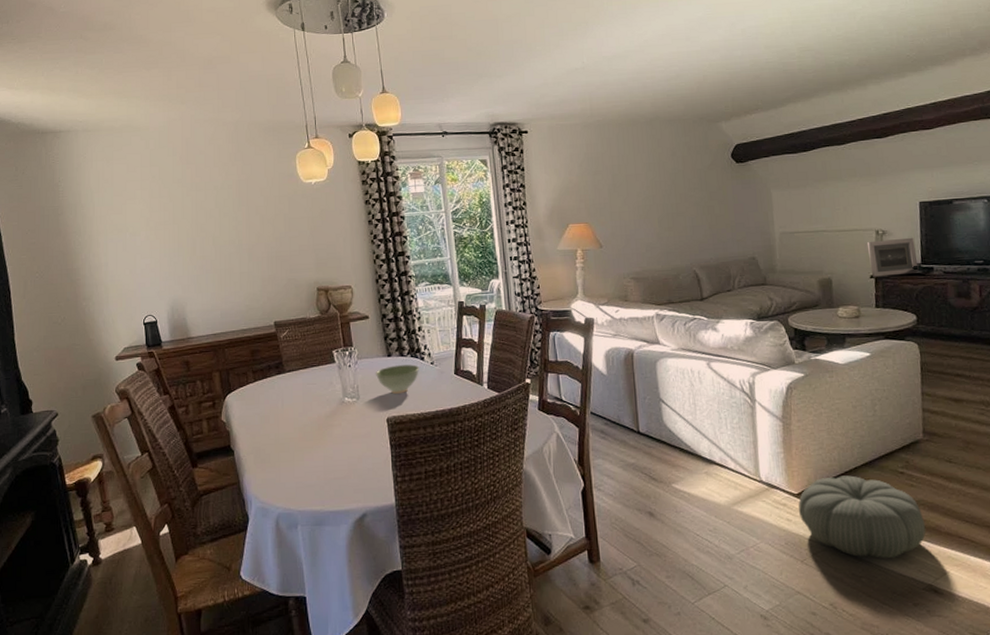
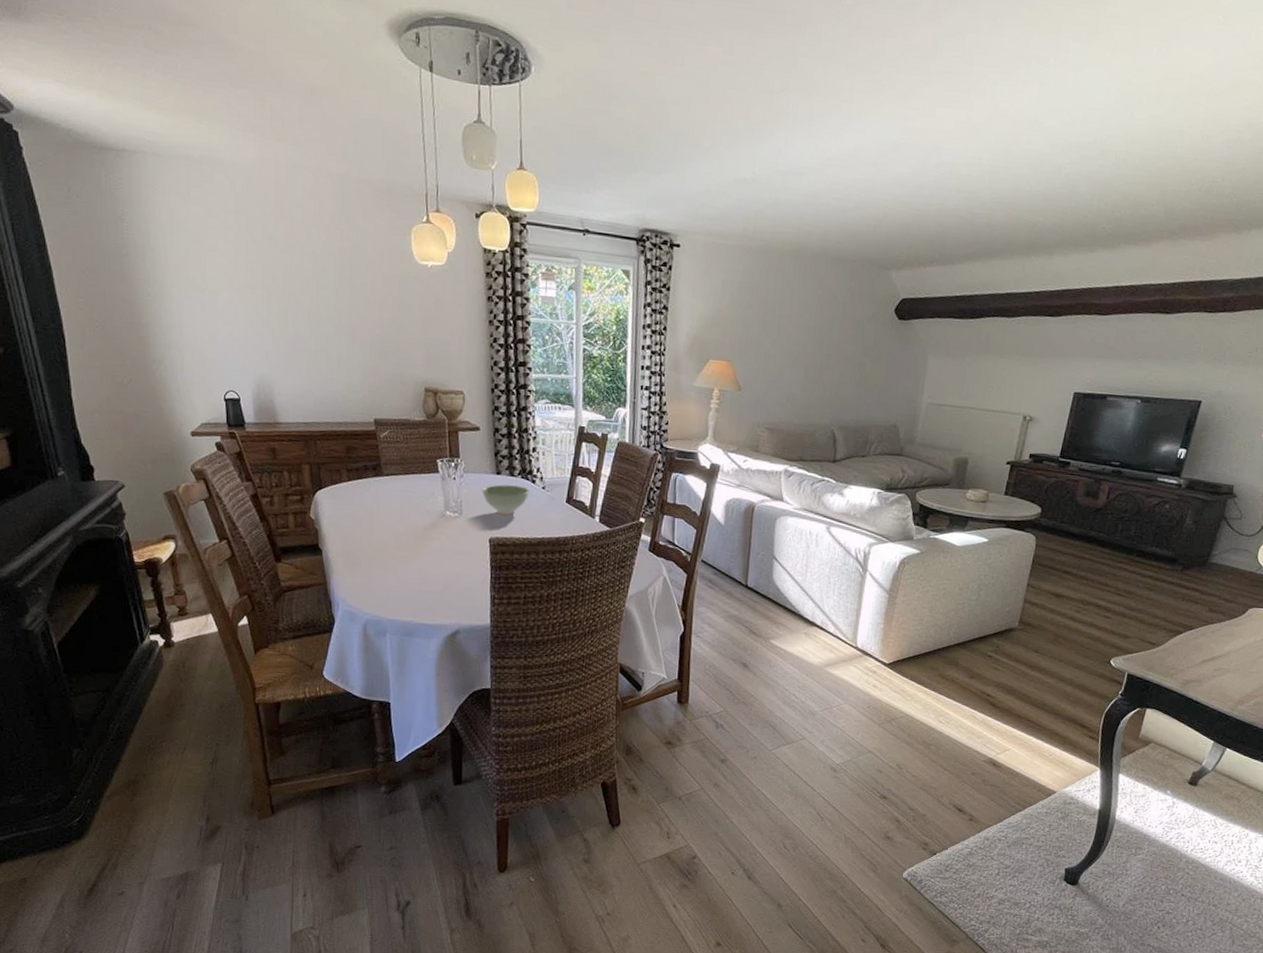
pouf: present [798,475,927,558] -> none [885,652,1001,731]
picture frame: present [868,237,919,277] -> none [1008,426,1059,466]

